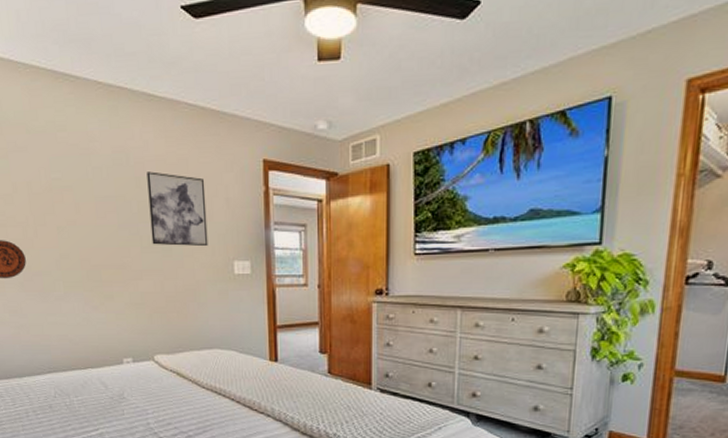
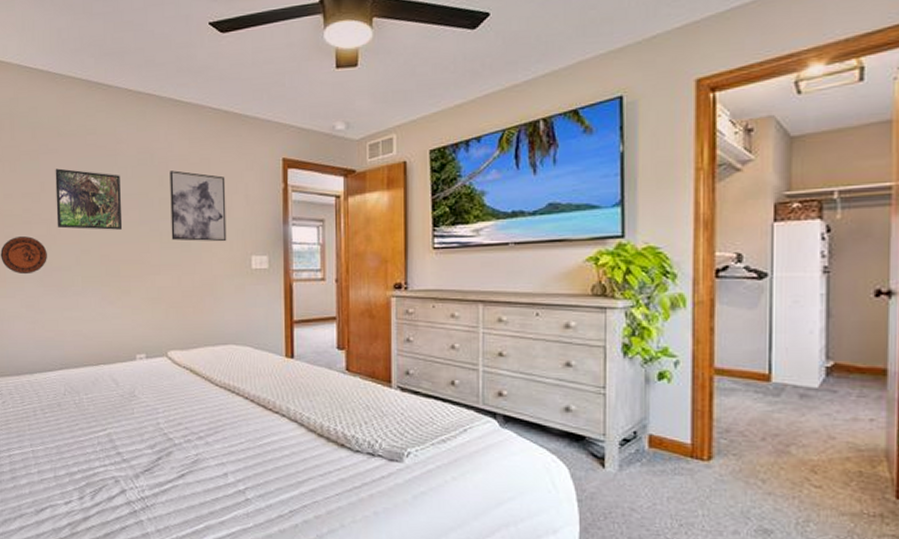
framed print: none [26,168,102,234] -> present [55,168,123,230]

